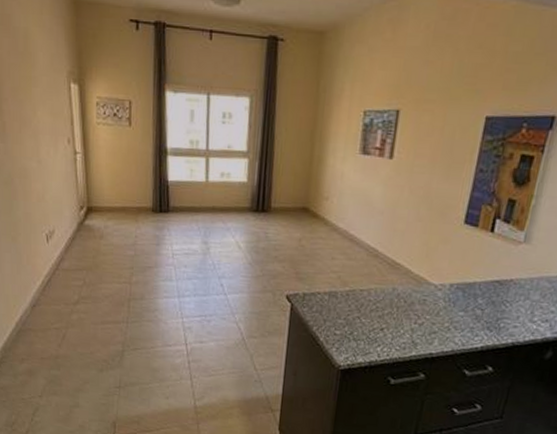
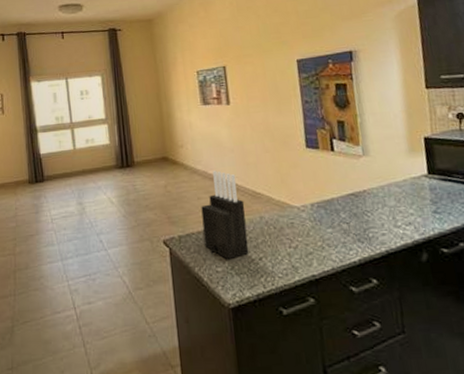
knife block: none [328,232,381,325] -> present [201,170,249,260]

